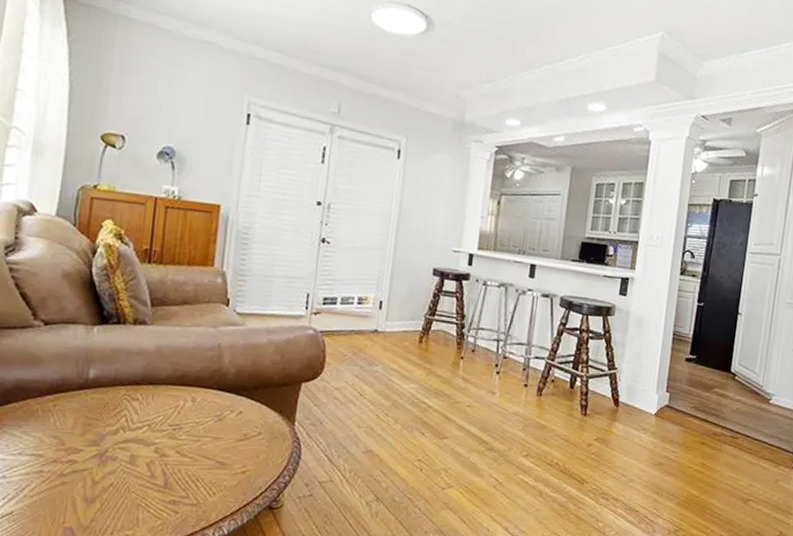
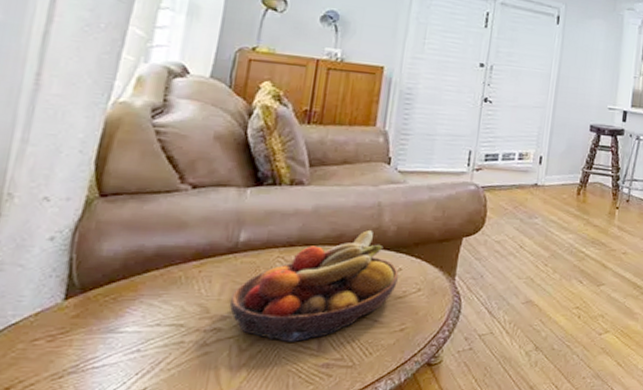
fruit bowl: none [82,371,239,478] -> present [229,229,399,342]

